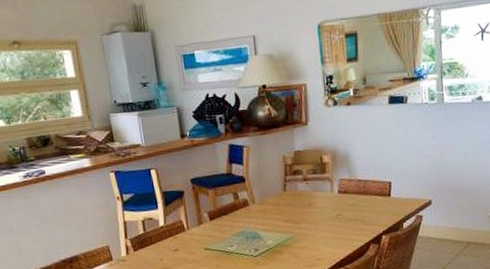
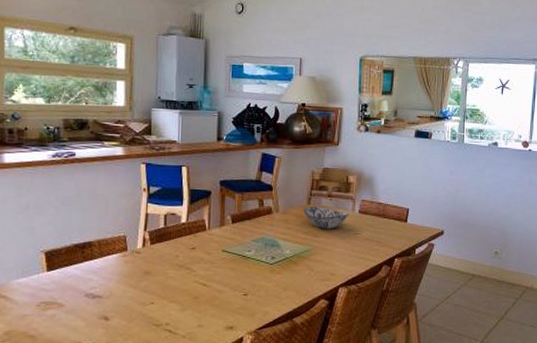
decorative bowl: none [280,191,328,215] -> present [304,206,349,229]

